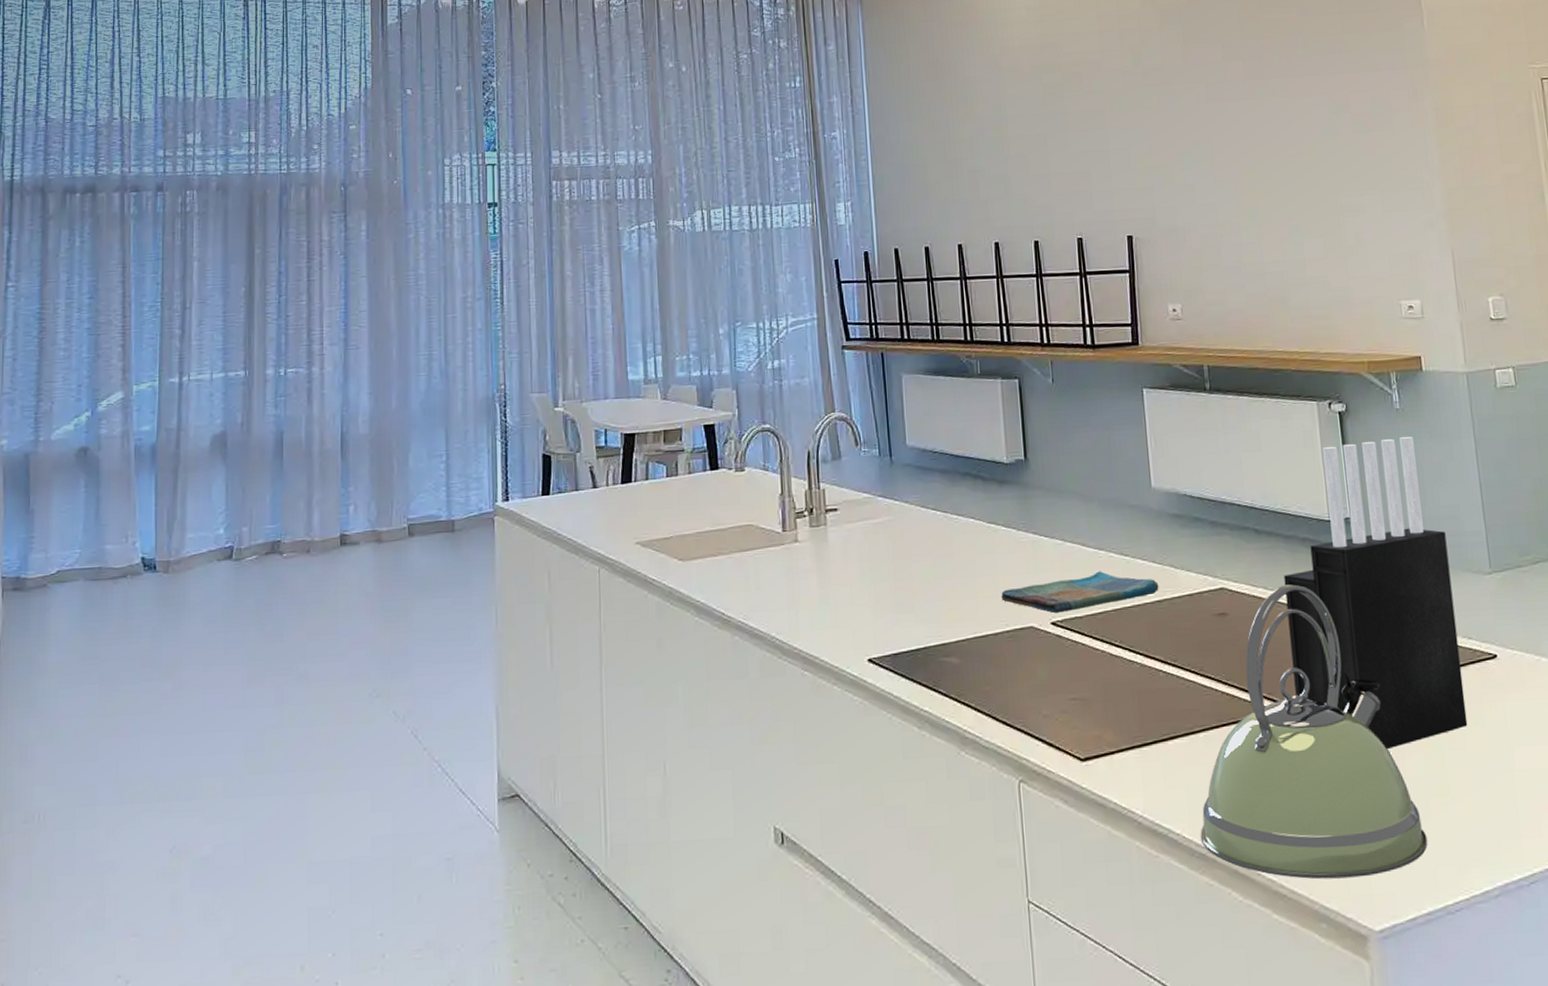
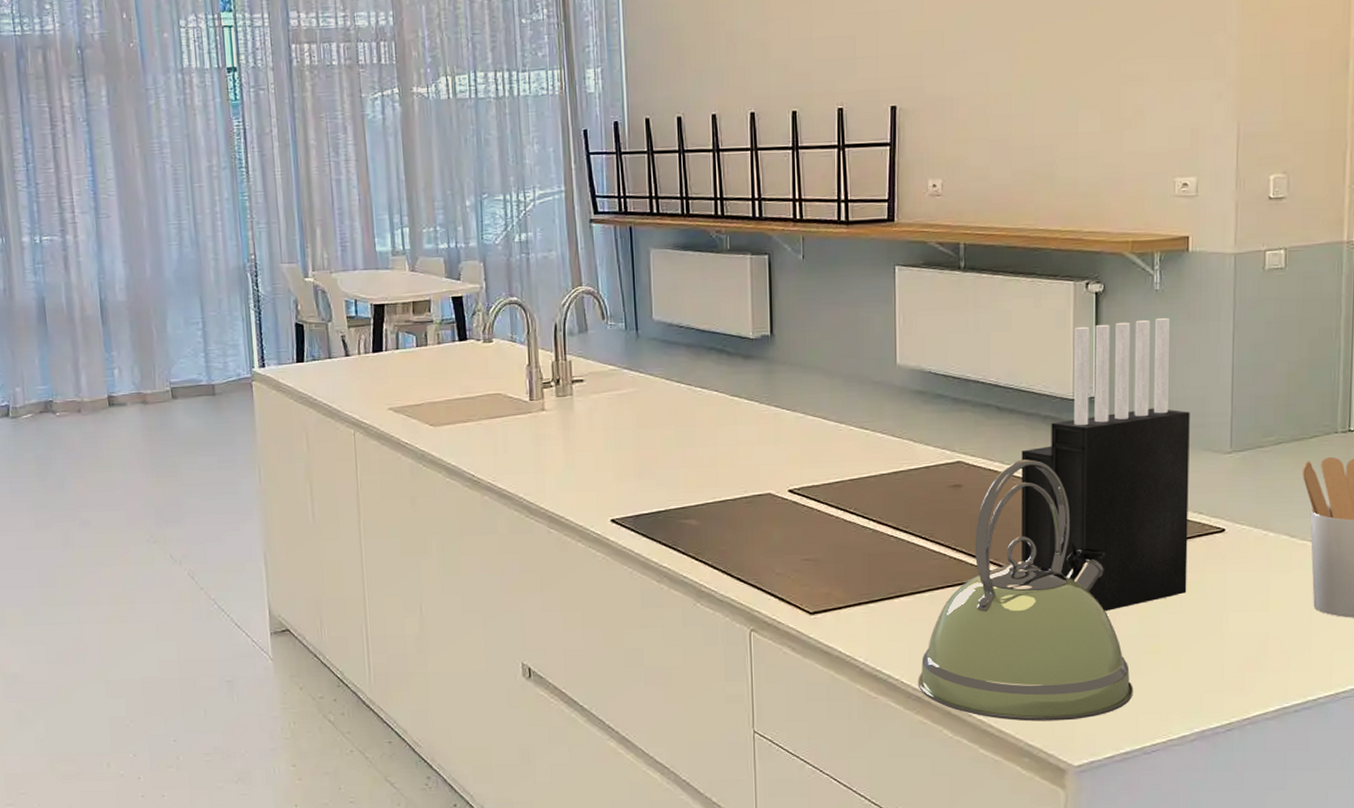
dish towel: present [1001,571,1159,614] -> none [741,443,897,482]

